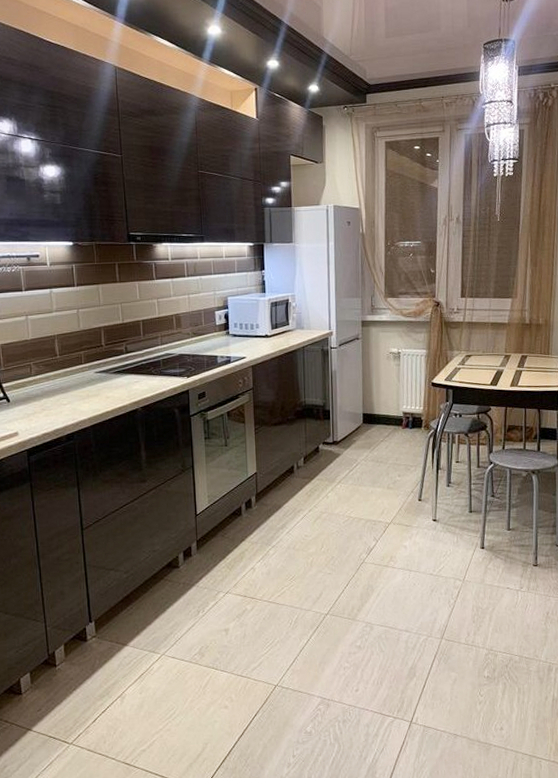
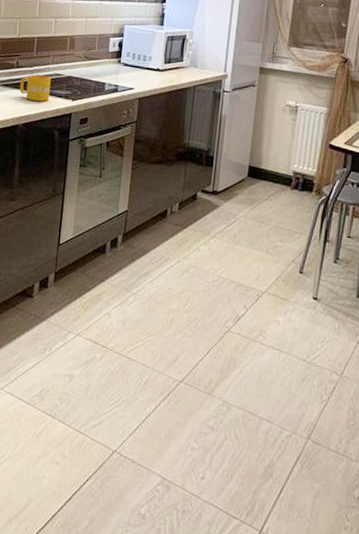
mug: none [132,357,164,383] -> present [19,74,51,102]

